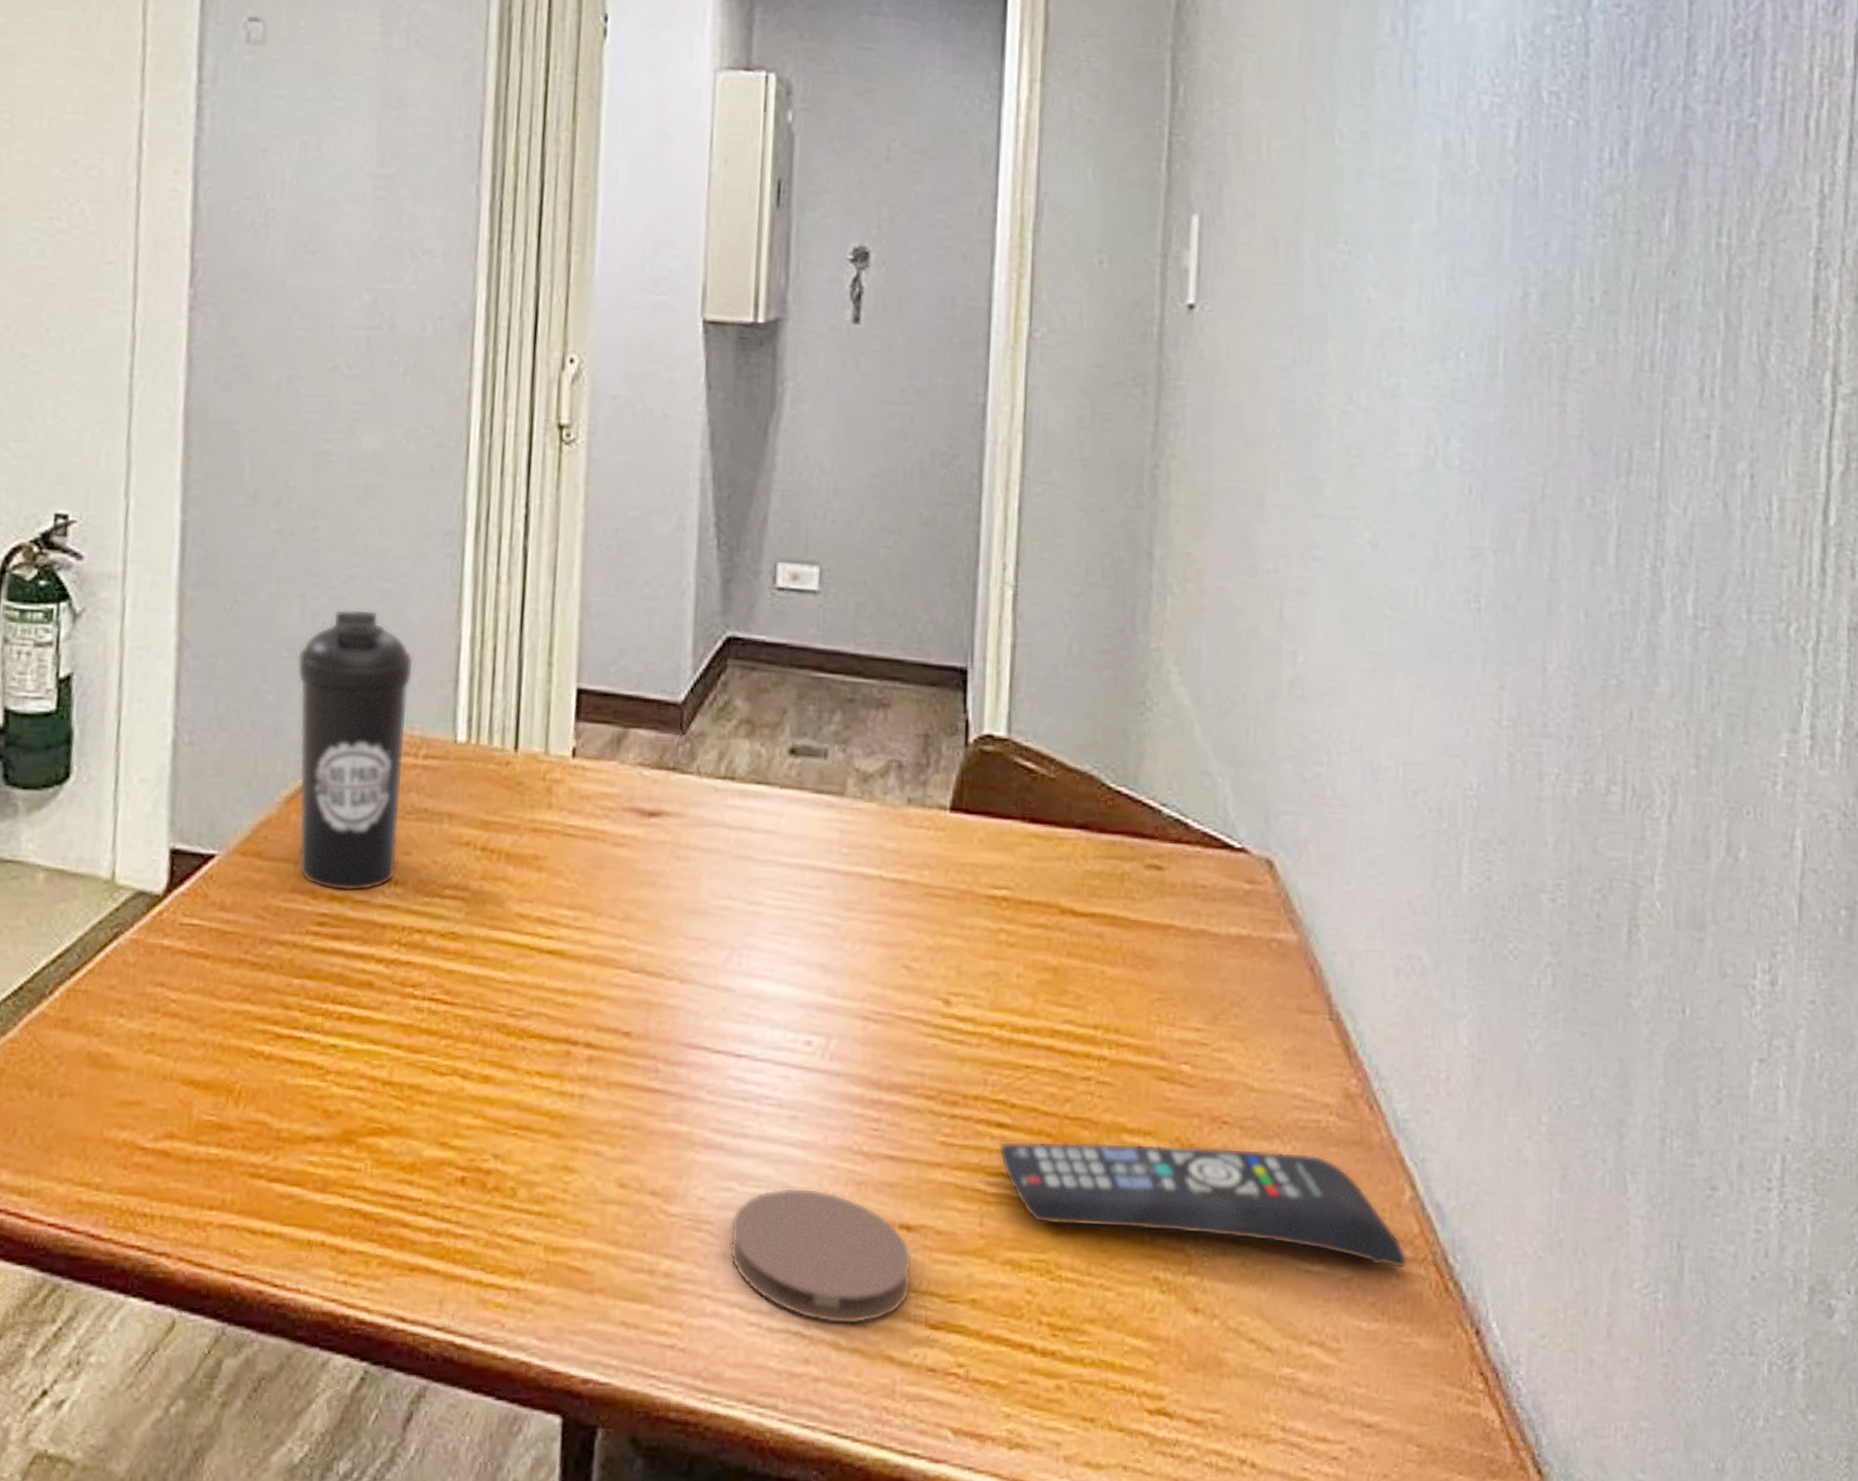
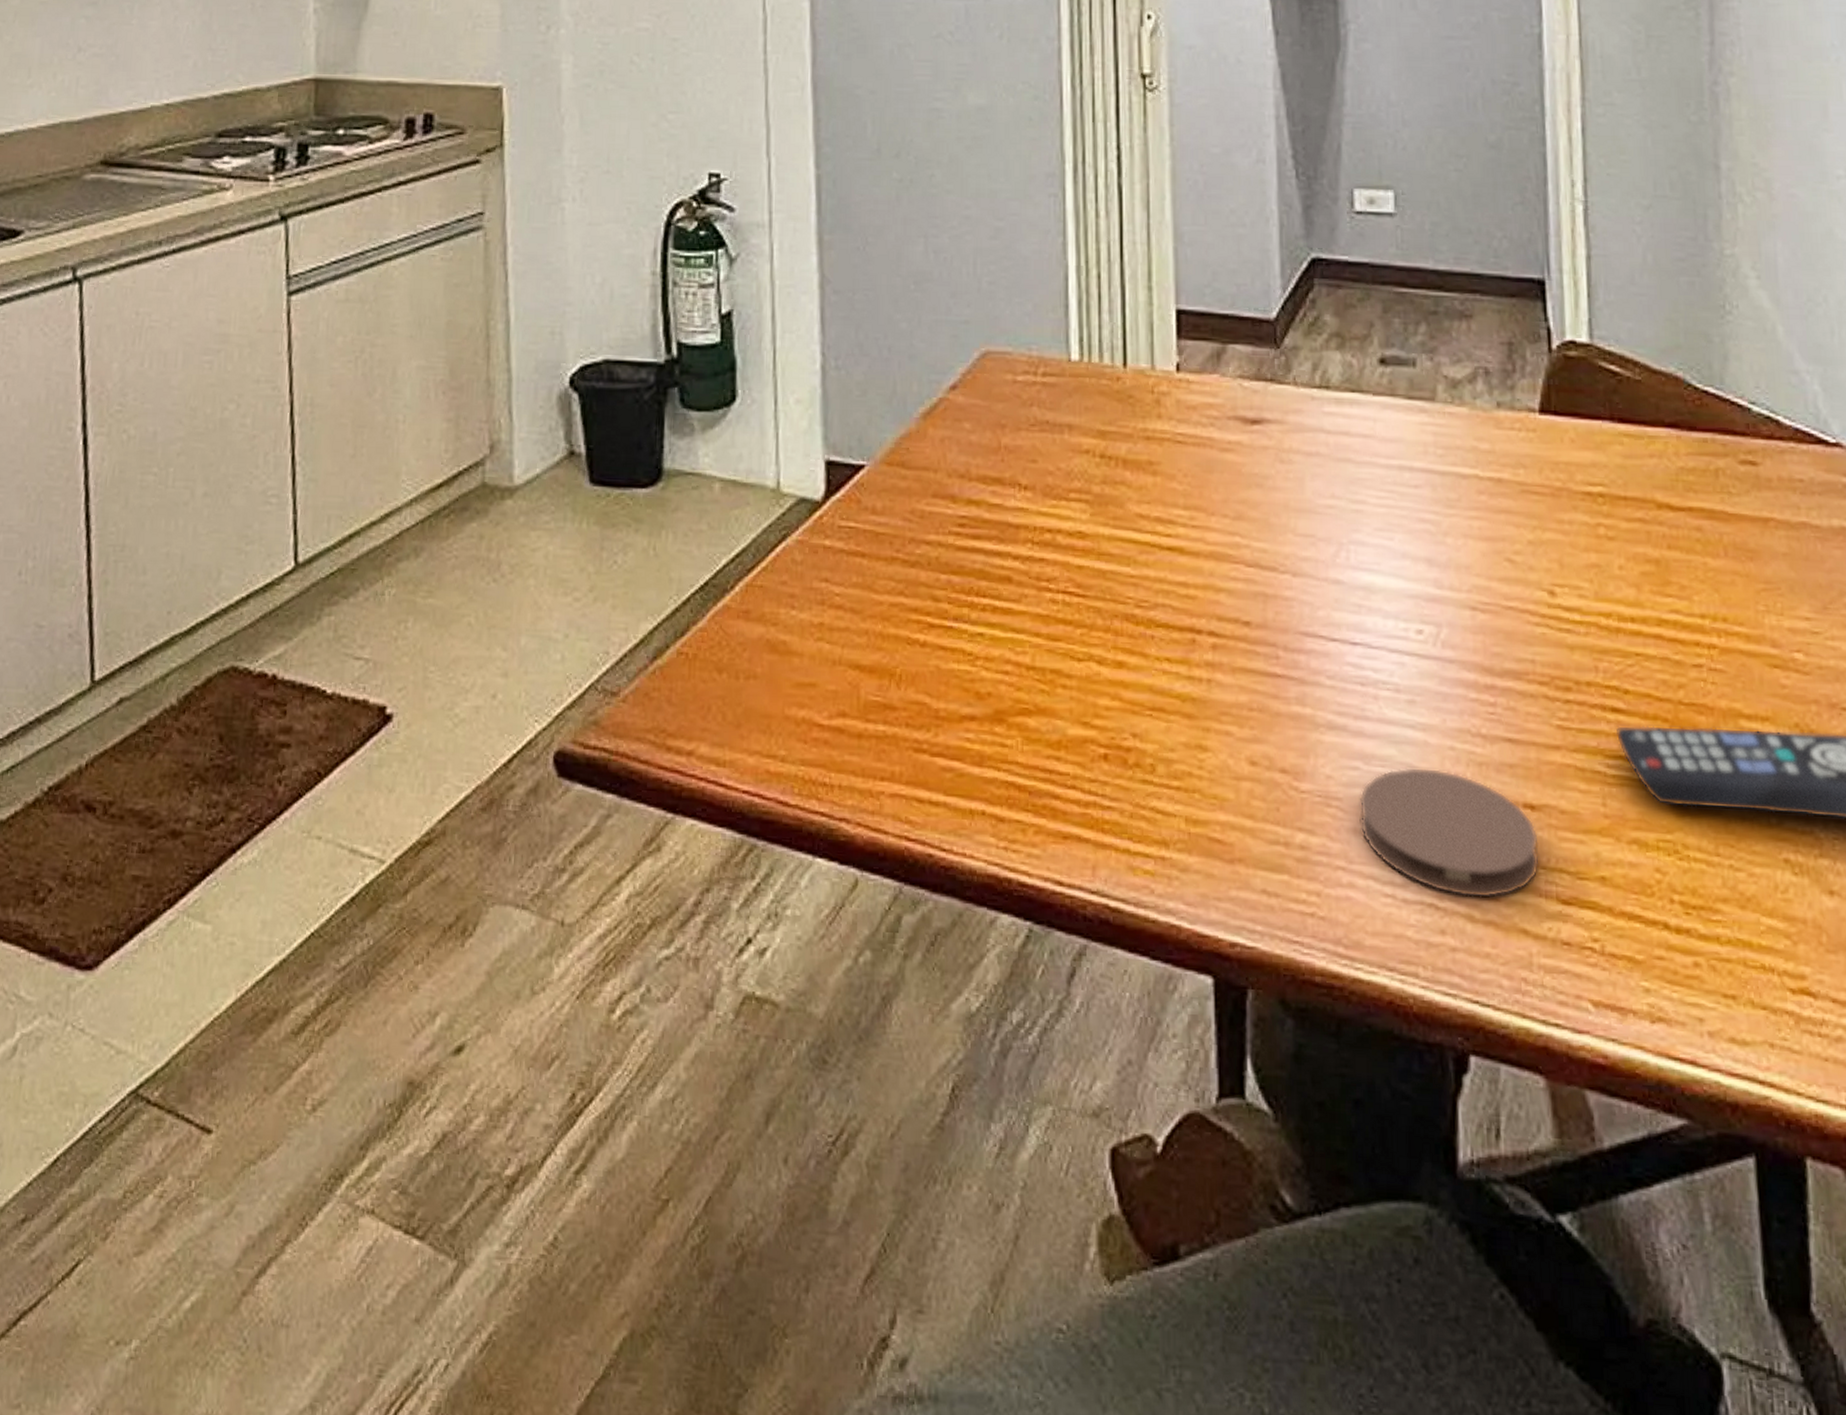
water bottle: present [297,609,414,892] -> none [924,245,1028,497]

